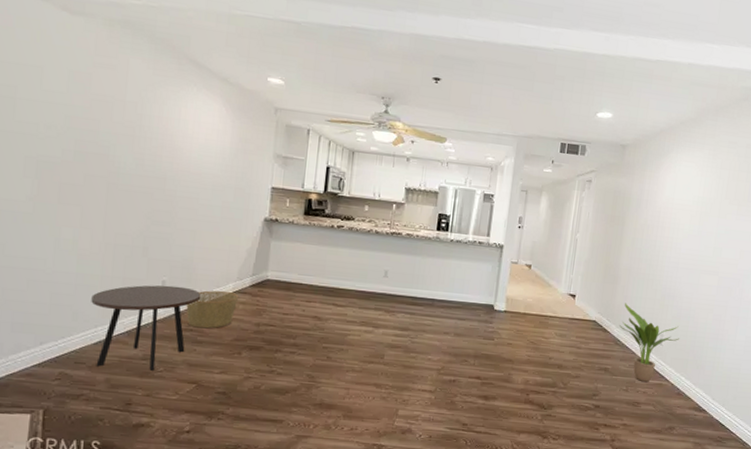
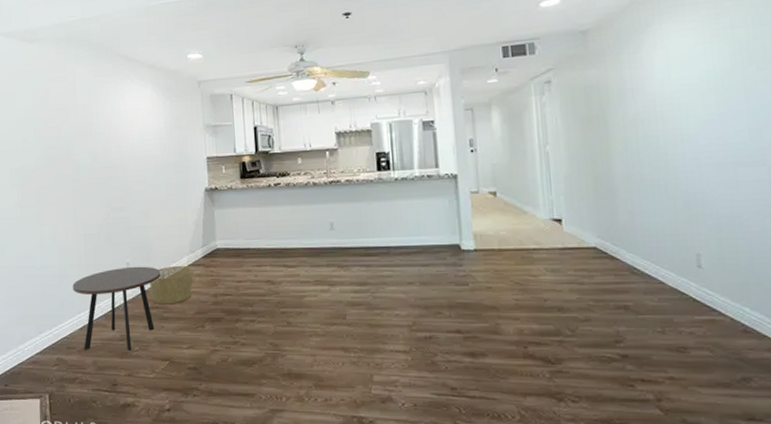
potted plant: present [619,303,679,382] -> none [630,220,727,318]

